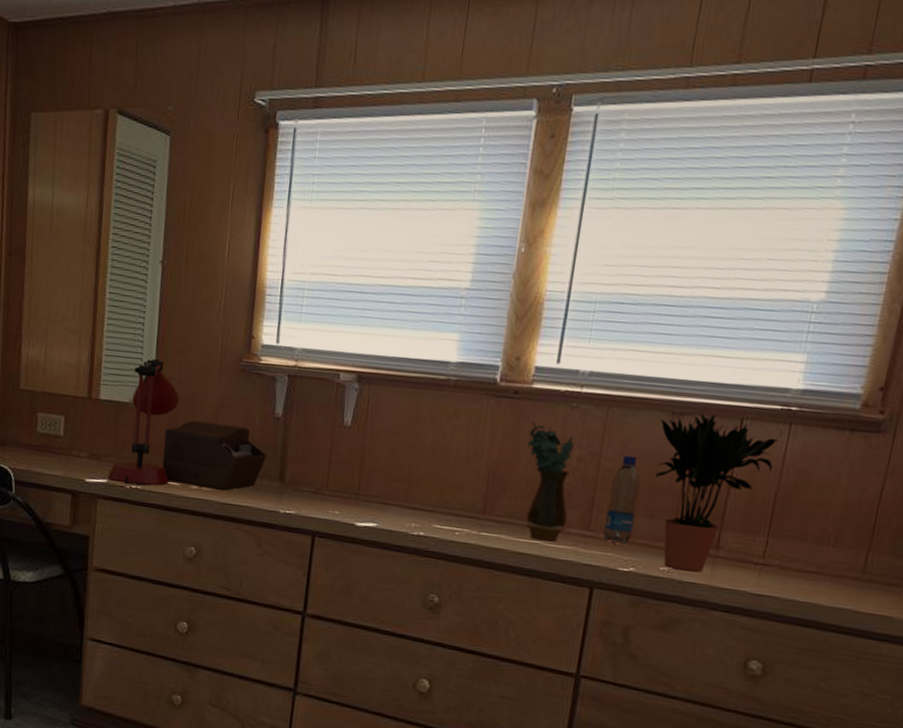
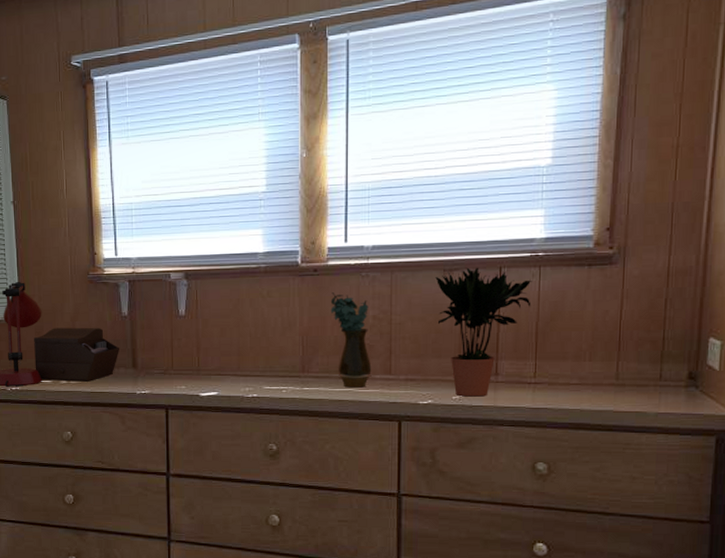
bottle: present [603,455,641,545] -> none [402,309,427,382]

